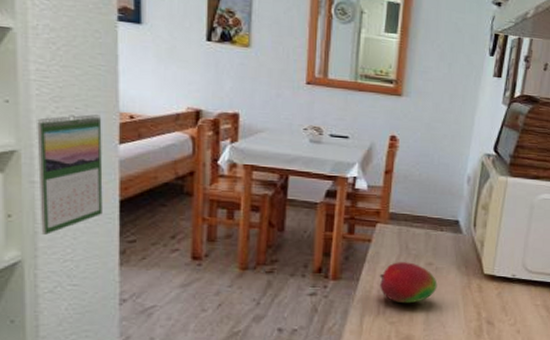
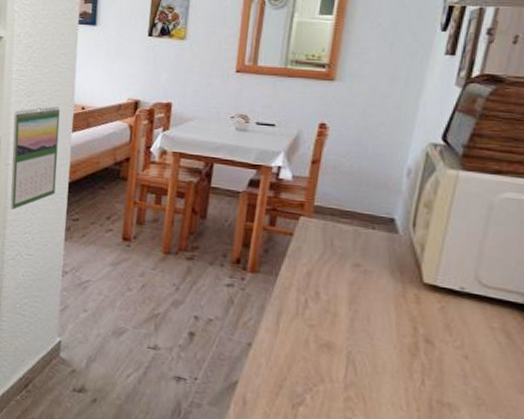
fruit: present [379,261,437,304] -> none [300,259,366,307]

